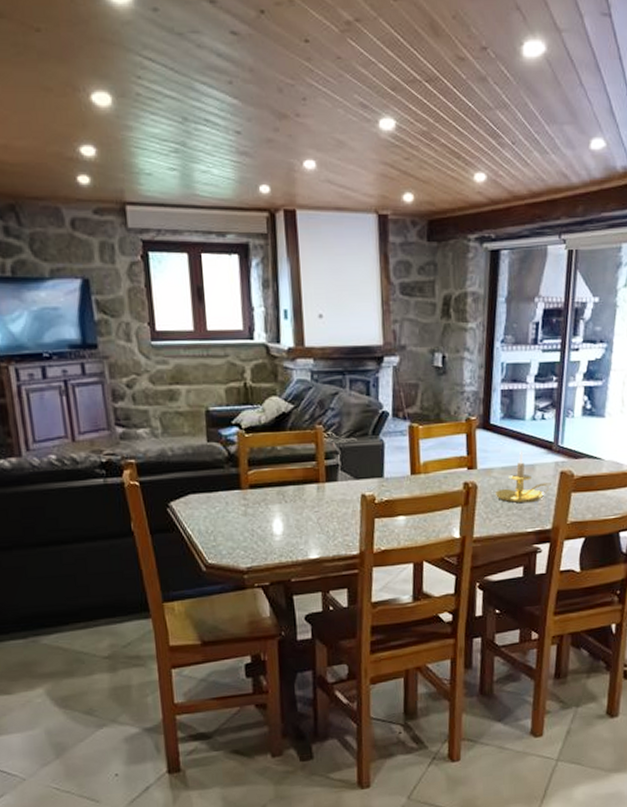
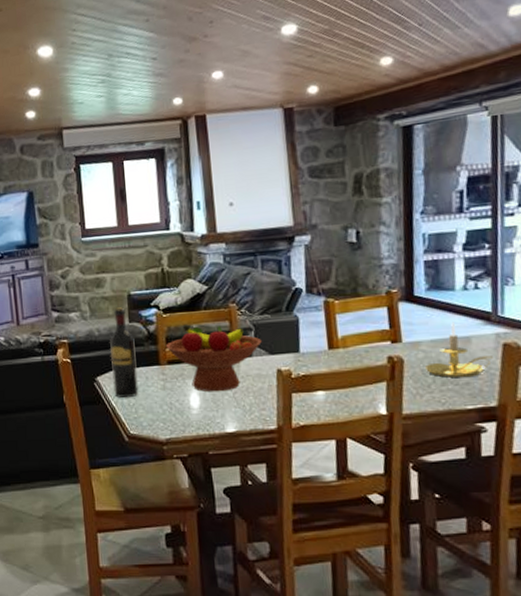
wine bottle: none [184,424,218,526] -> present [109,307,139,399]
fruit bowl: none [247,445,347,518] -> present [165,324,262,392]

